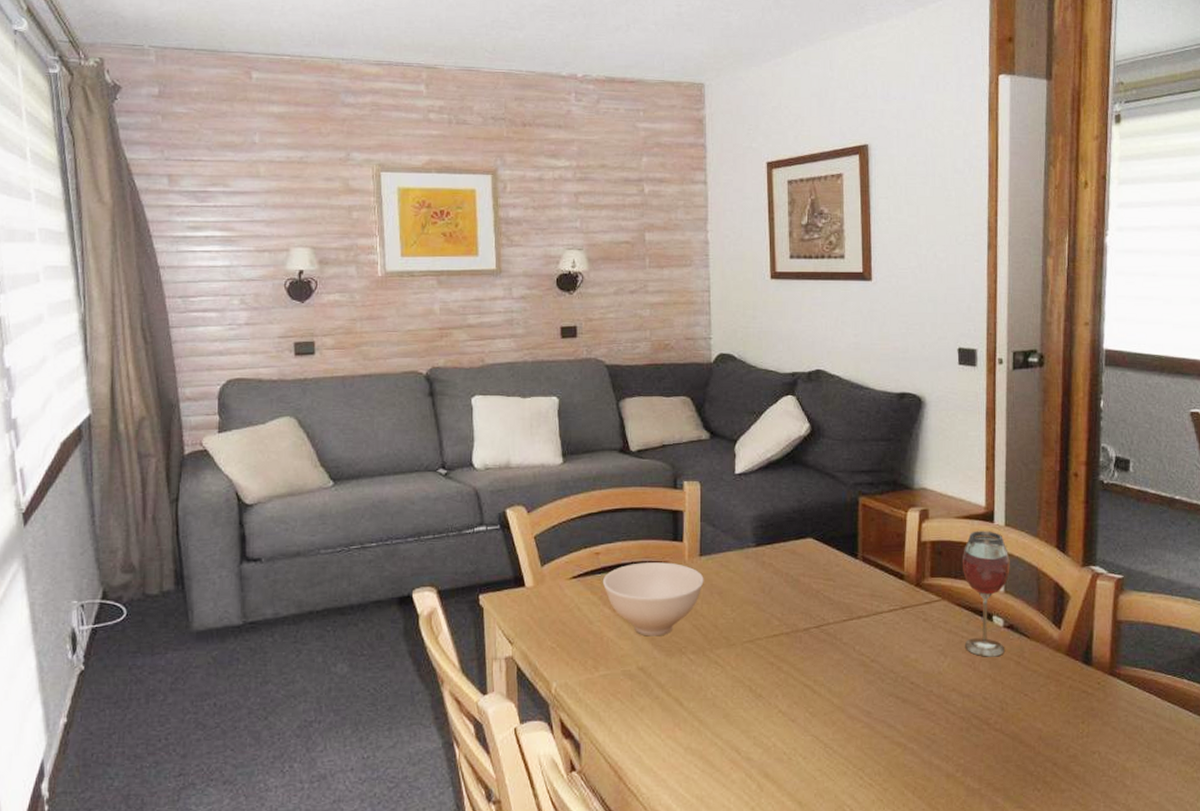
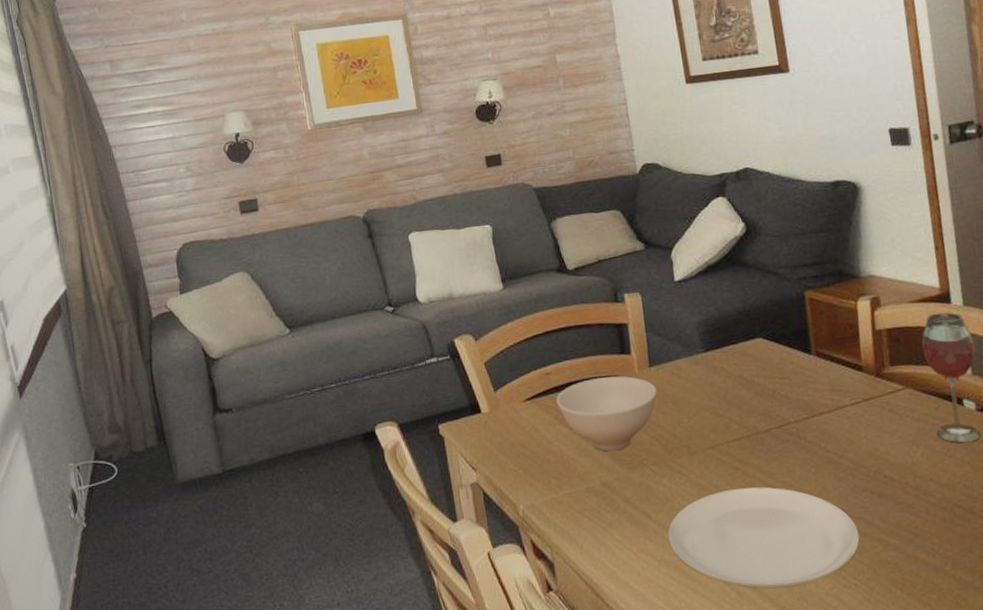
plate: none [697,683,880,783] -> present [668,487,860,589]

